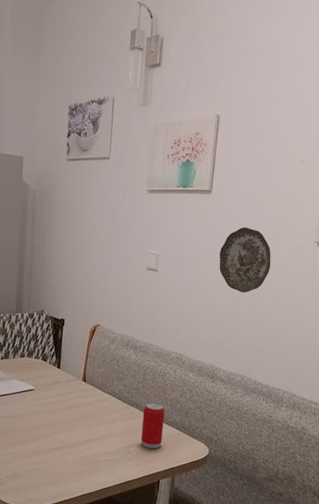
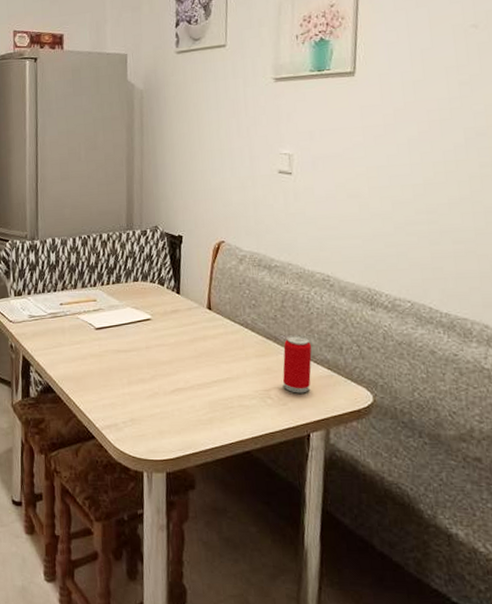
decorative plate: present [219,227,271,293] -> none [370,113,442,196]

